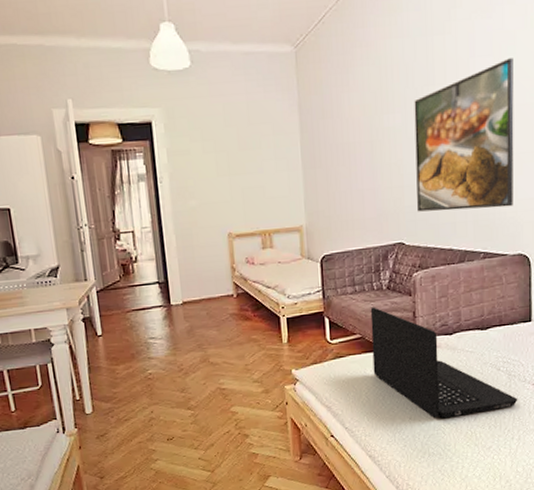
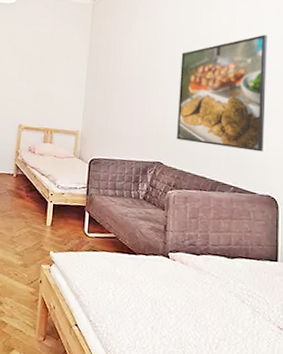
laptop: present [370,307,518,419] -> none [122,212,262,345]

